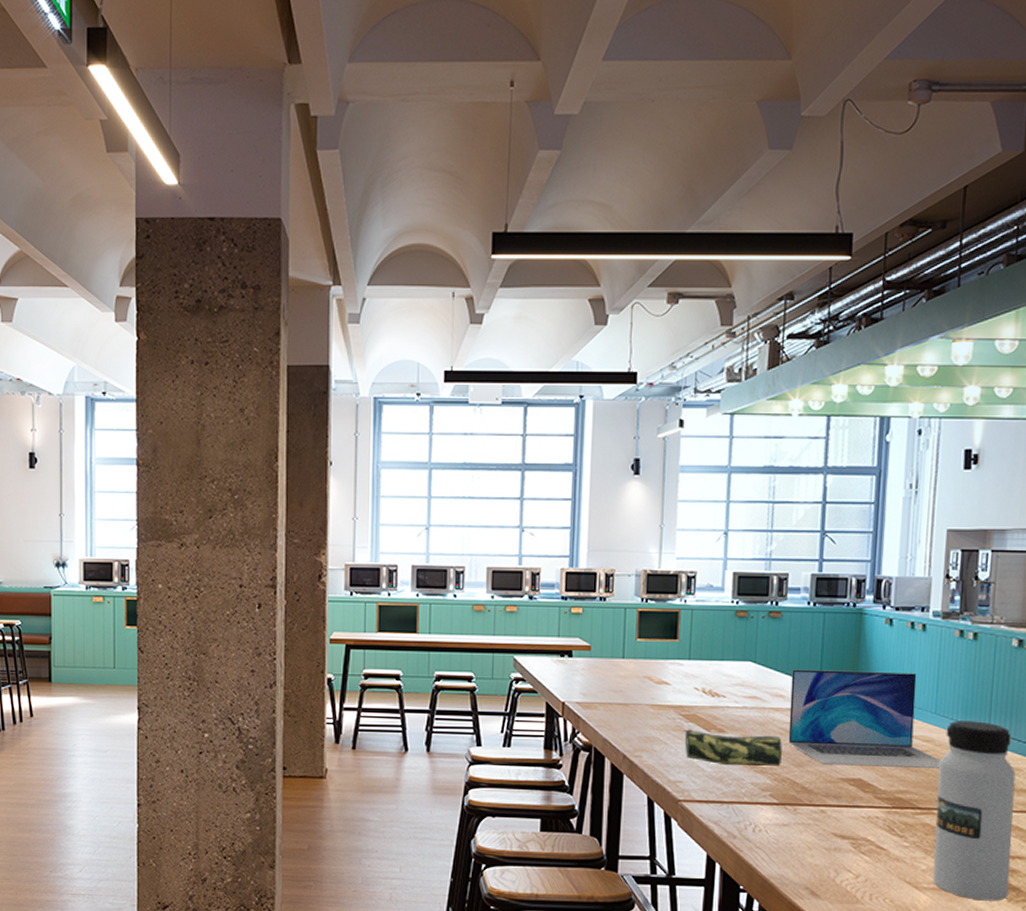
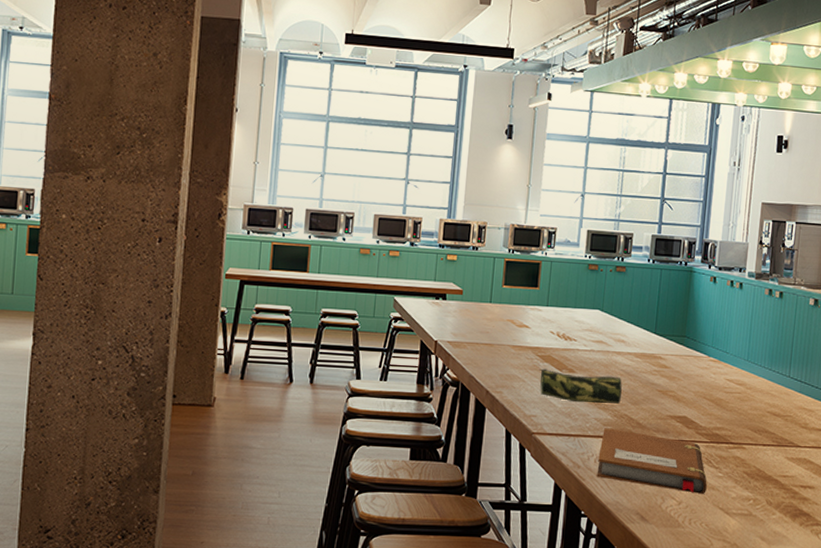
notebook: none [756,793,890,867] -> present [596,428,707,495]
laptop: present [788,669,941,768] -> none [627,318,751,408]
water bottle: present [933,720,1016,901] -> none [741,367,809,525]

